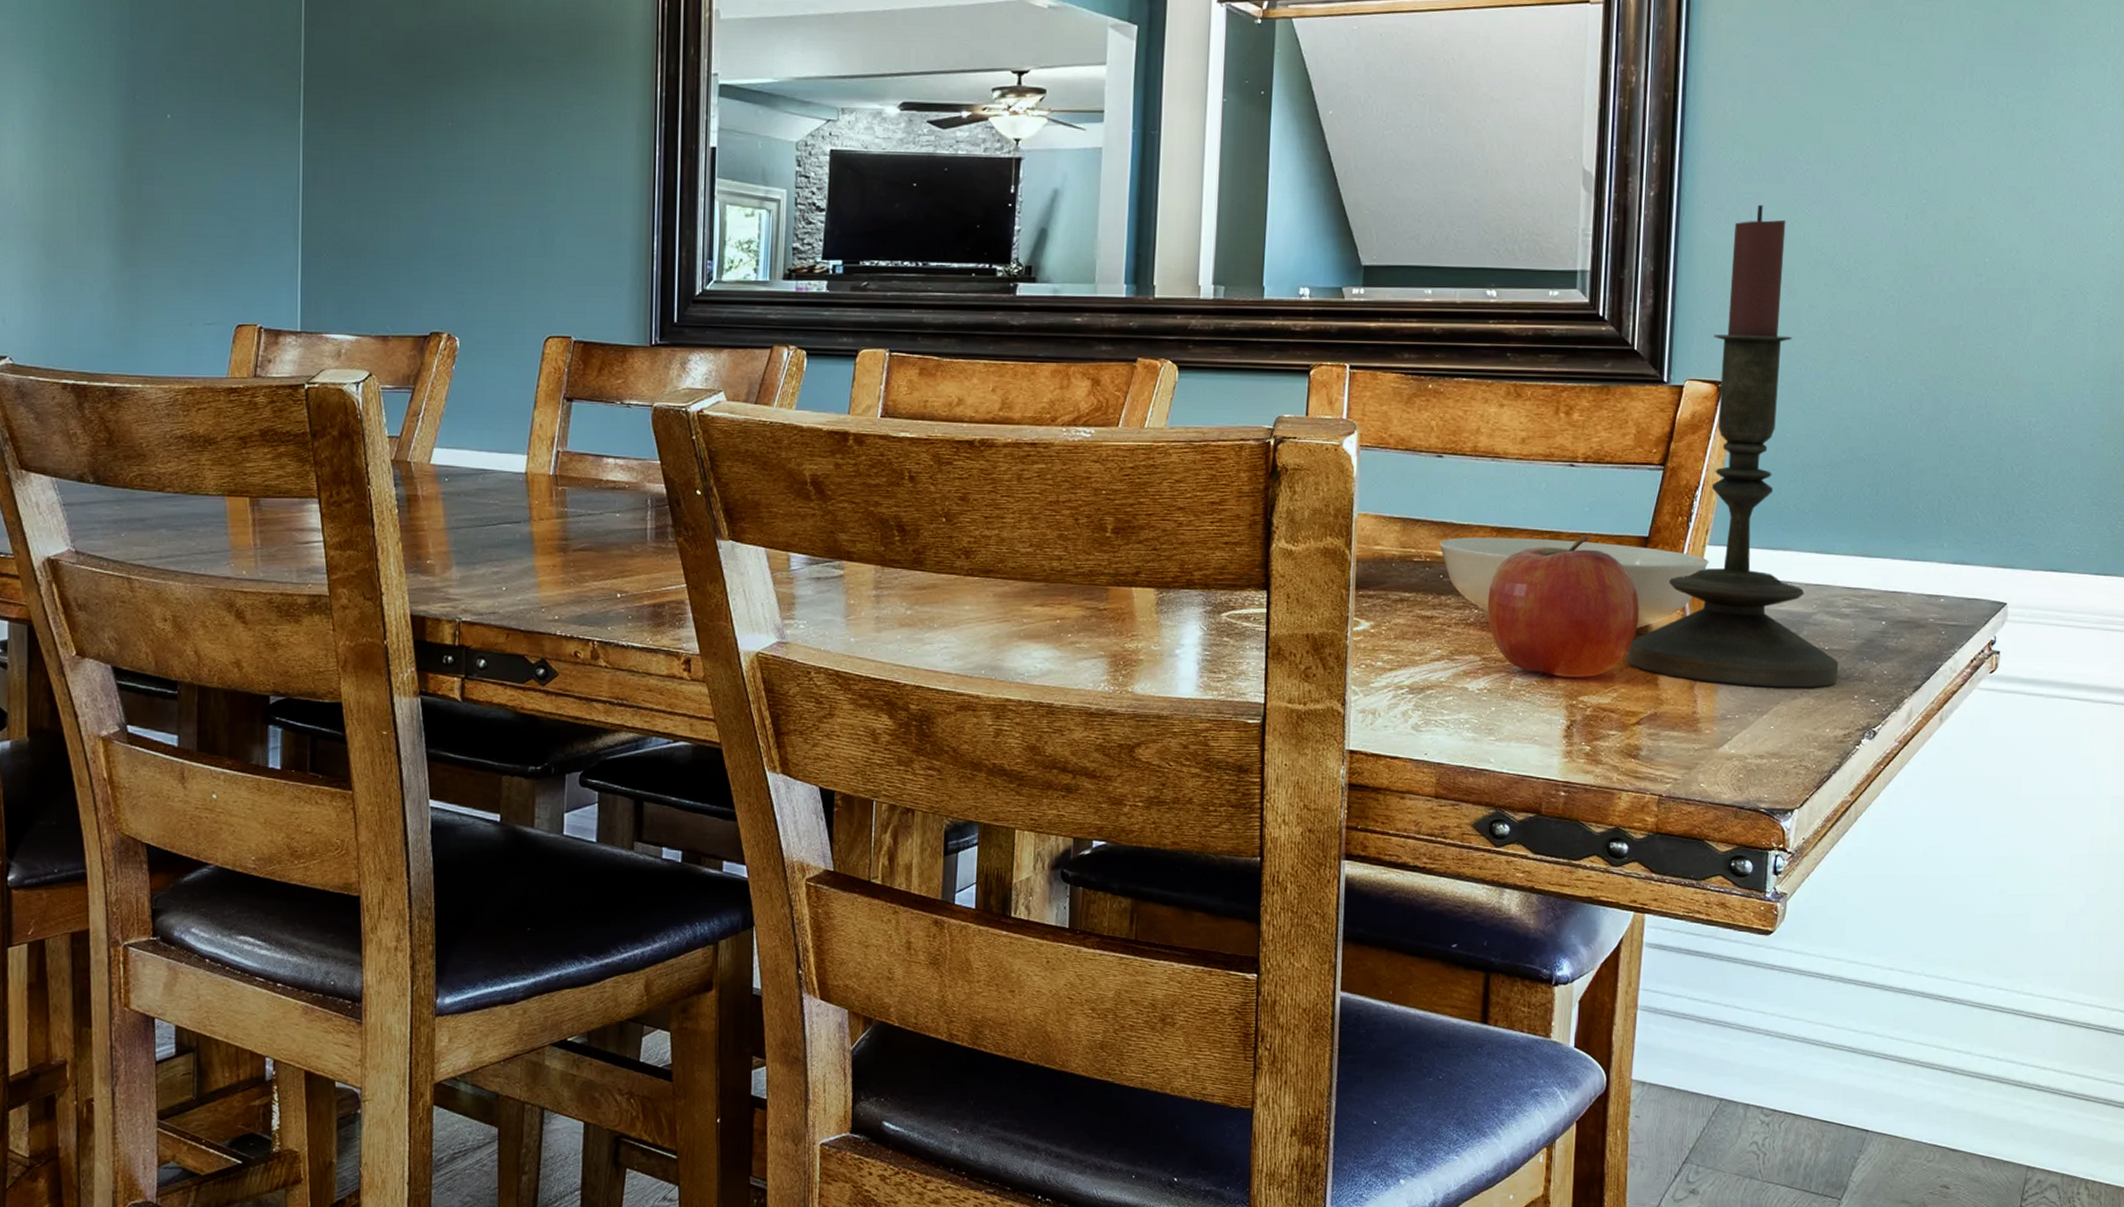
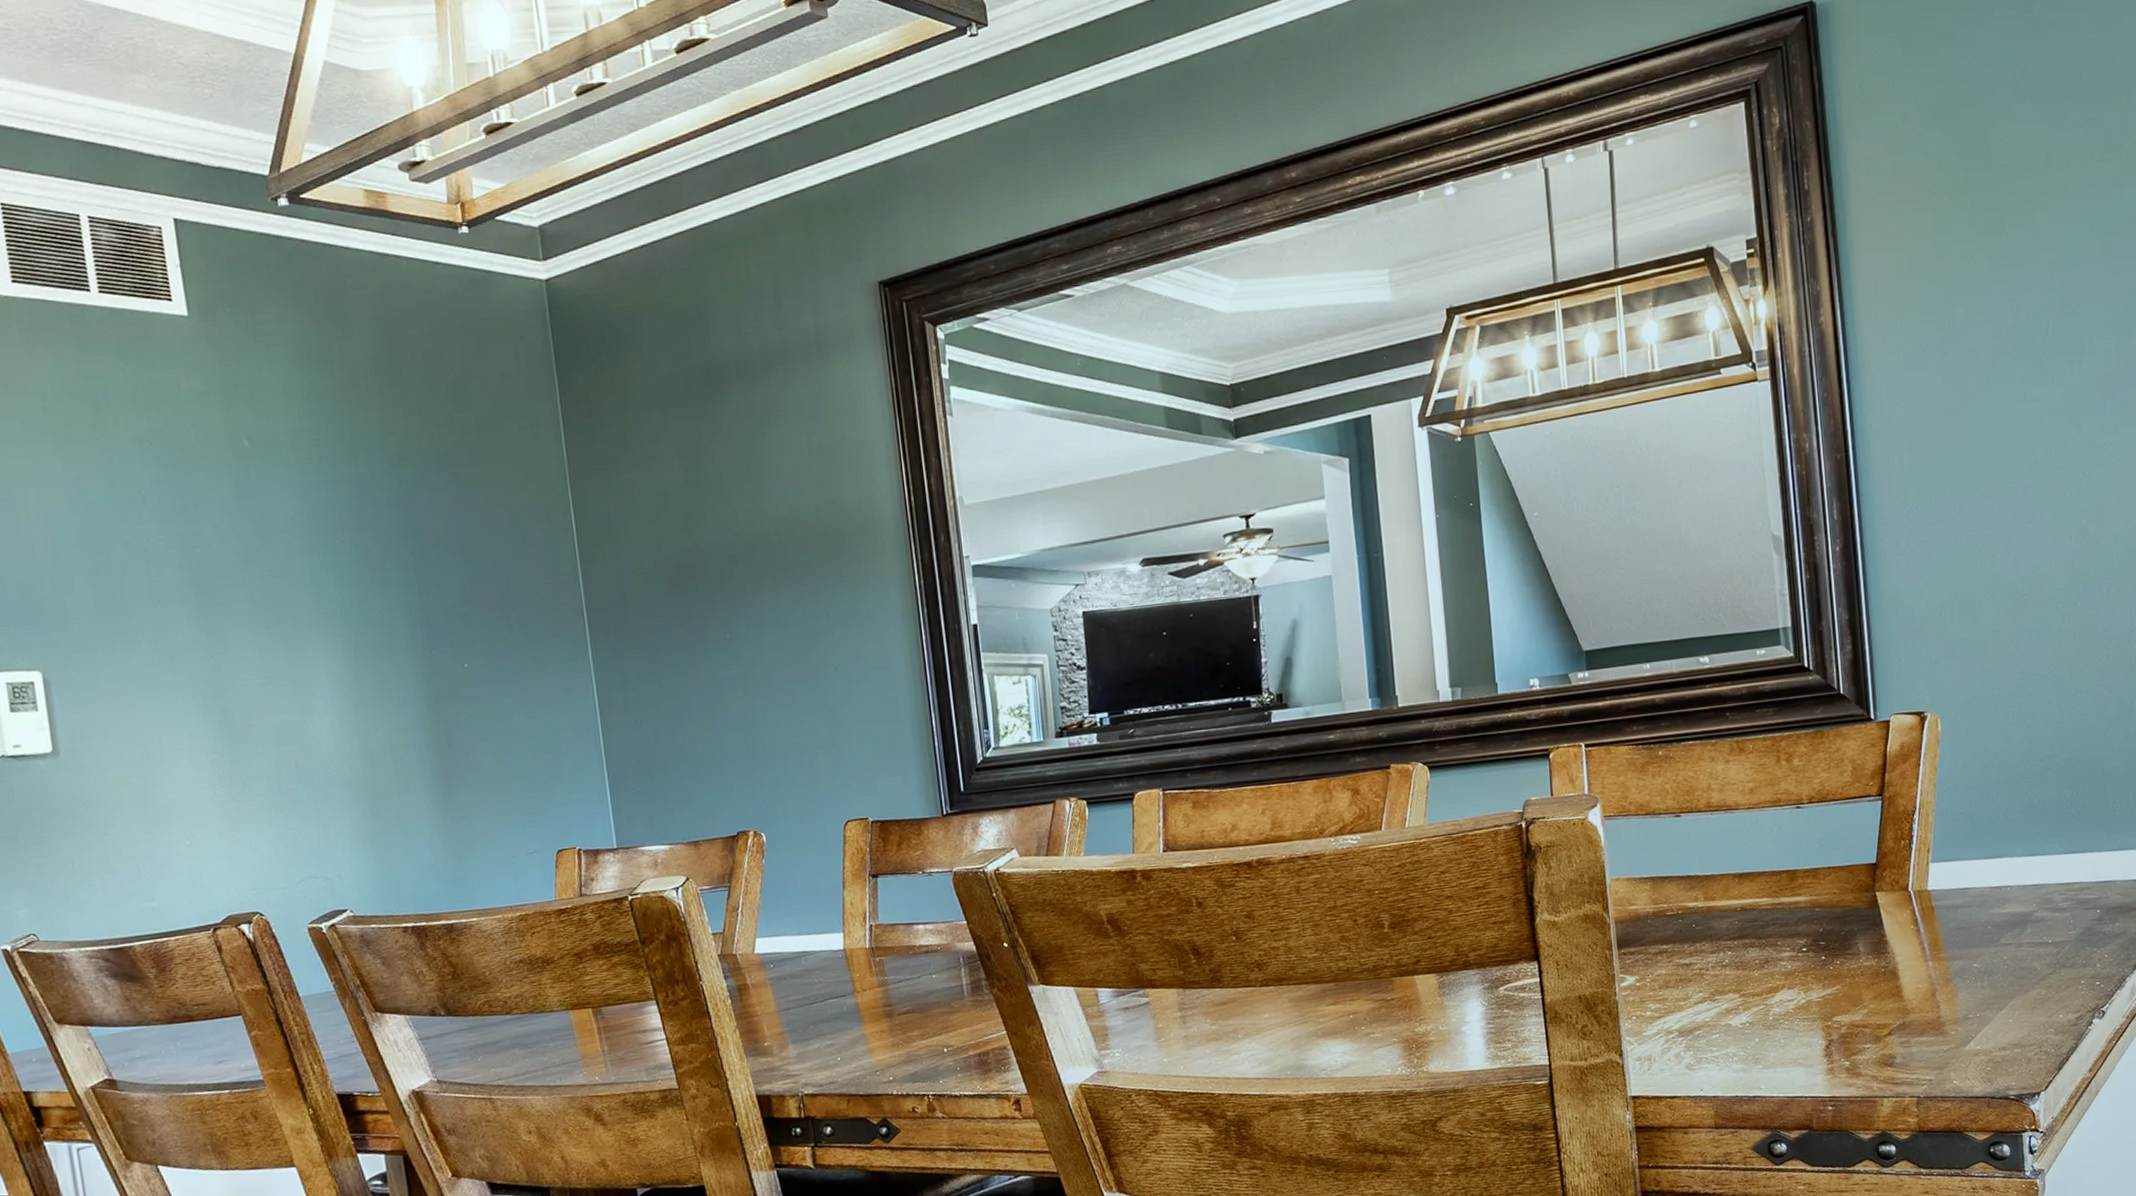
bowl: present [1439,537,1709,629] -> none [1688,872,1934,953]
fruit: present [1487,535,1640,677] -> none [1738,869,1878,1002]
candle: present [1627,204,1839,688] -> none [1871,544,2064,988]

